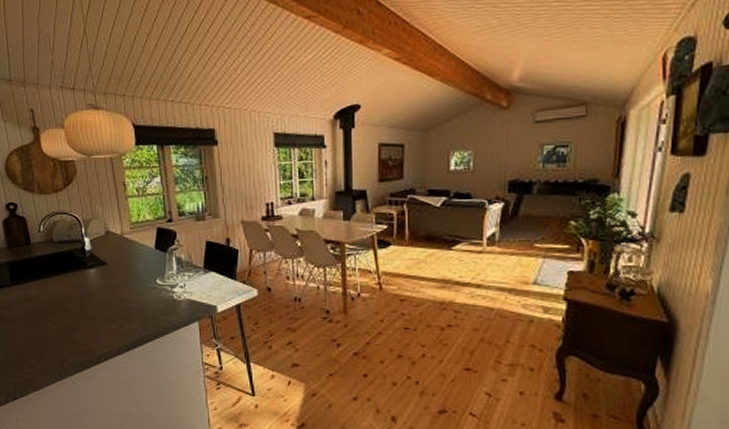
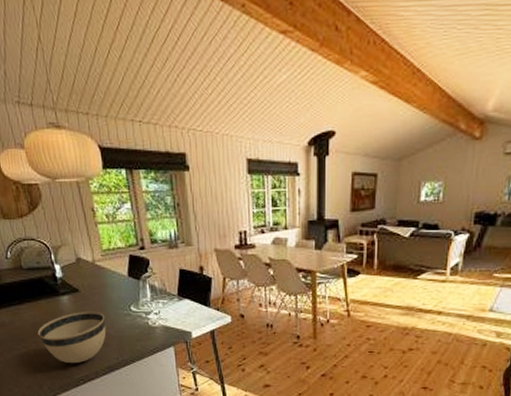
bowl: none [63,283,131,339] -> present [37,310,107,364]

